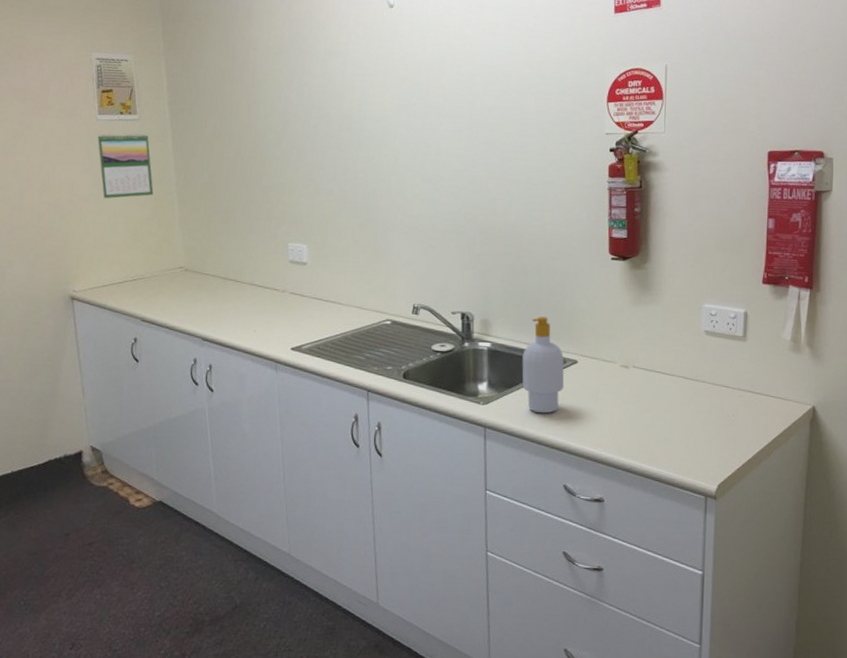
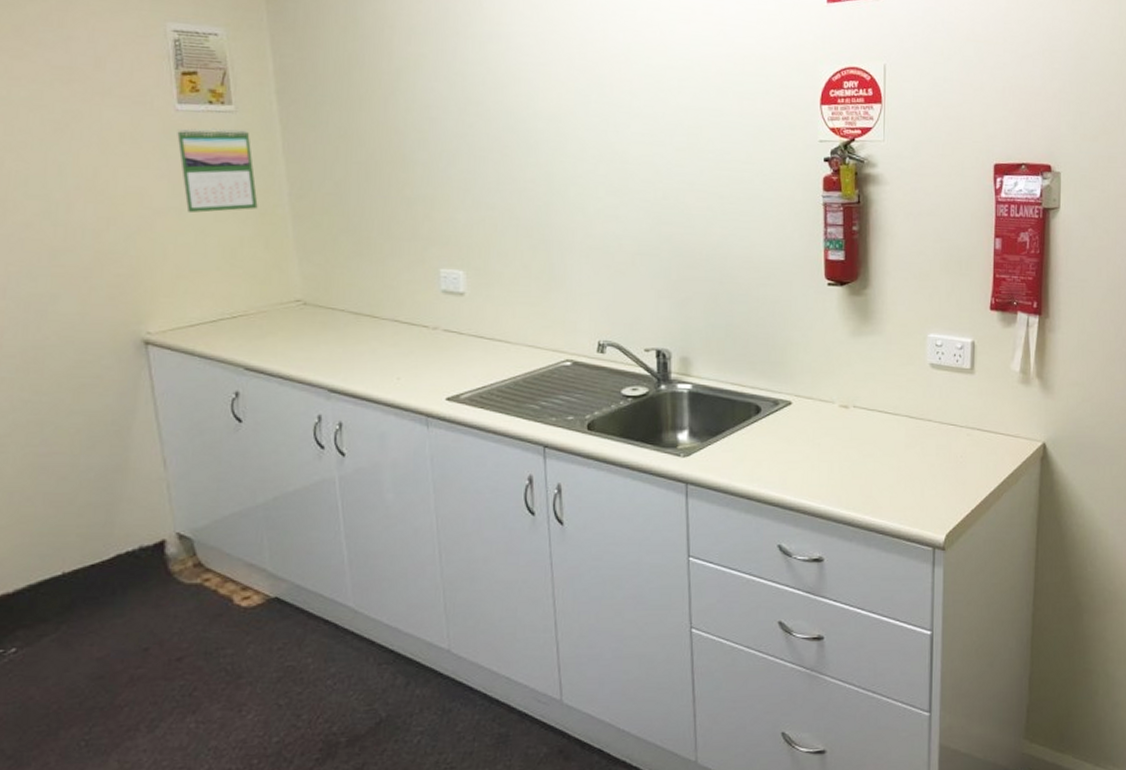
soap bottle: present [522,317,565,414] -> none [728,352,777,464]

